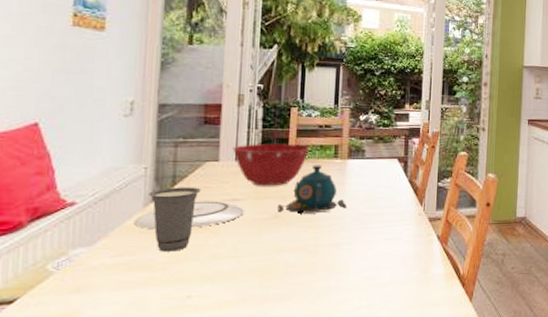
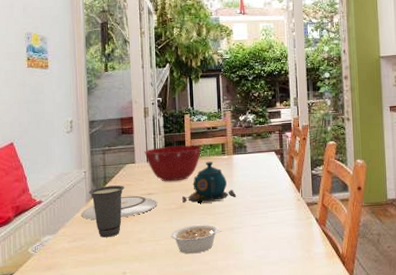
legume: none [258,238,326,274] -> present [171,224,223,254]

